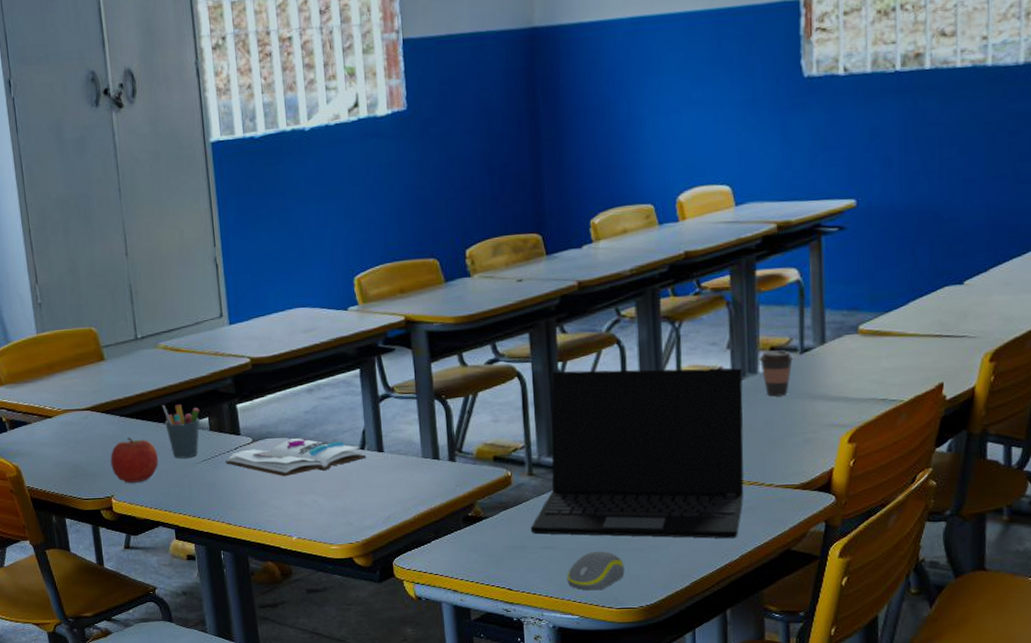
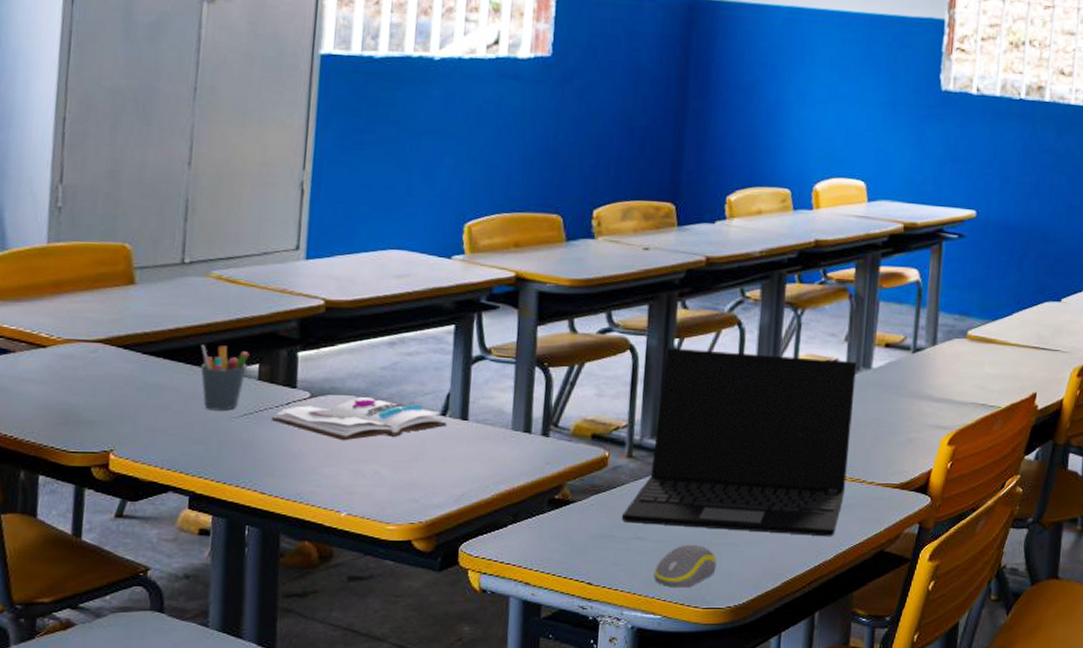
apple: present [110,437,158,483] -> none [117,380,184,436]
coffee cup: present [759,350,794,397] -> none [874,347,906,394]

